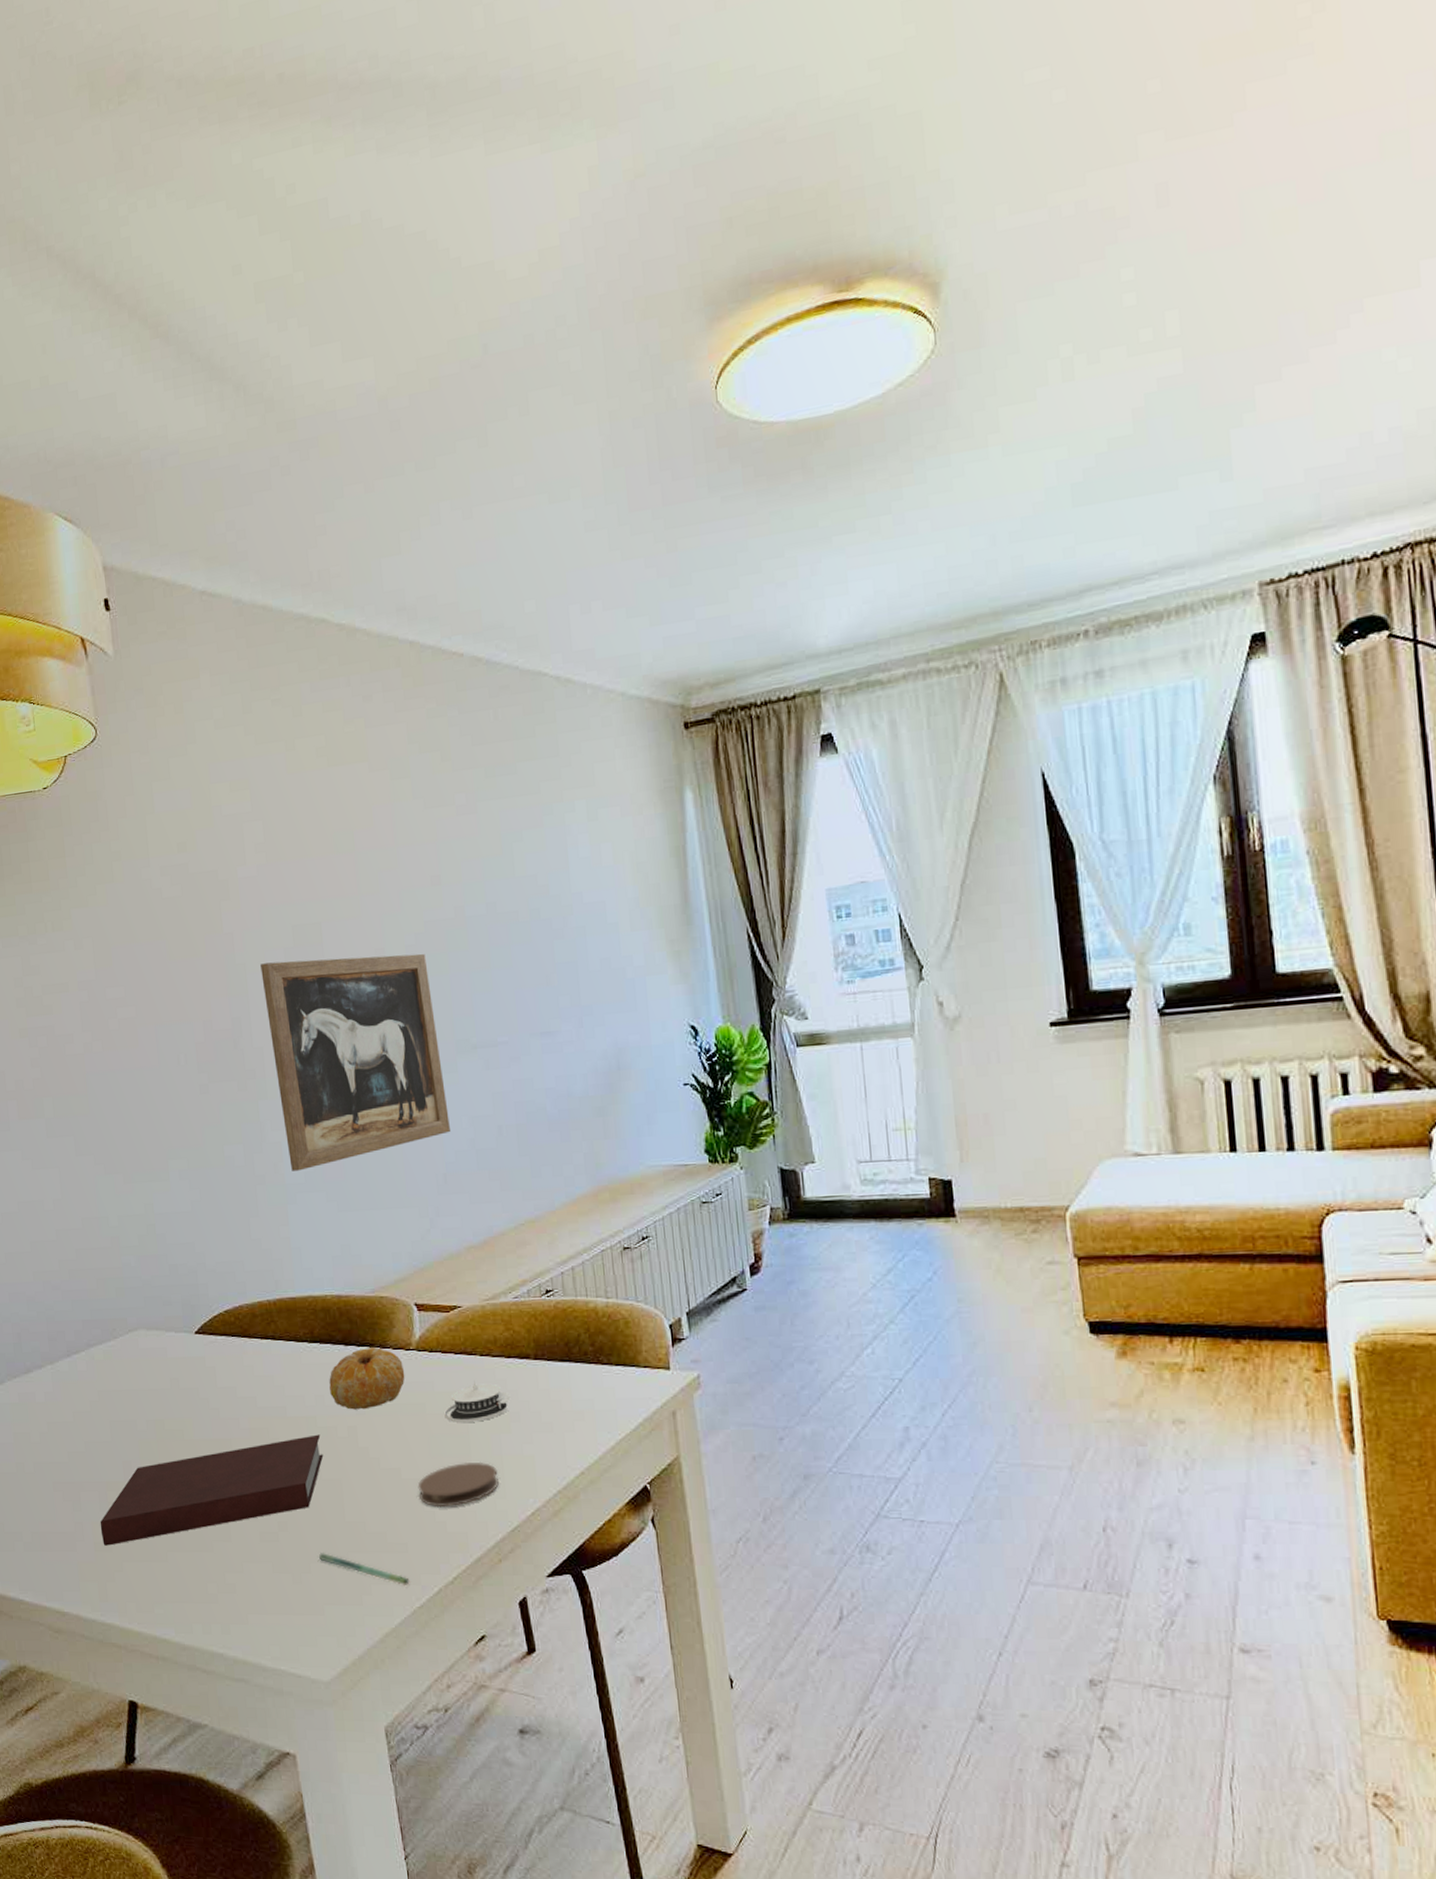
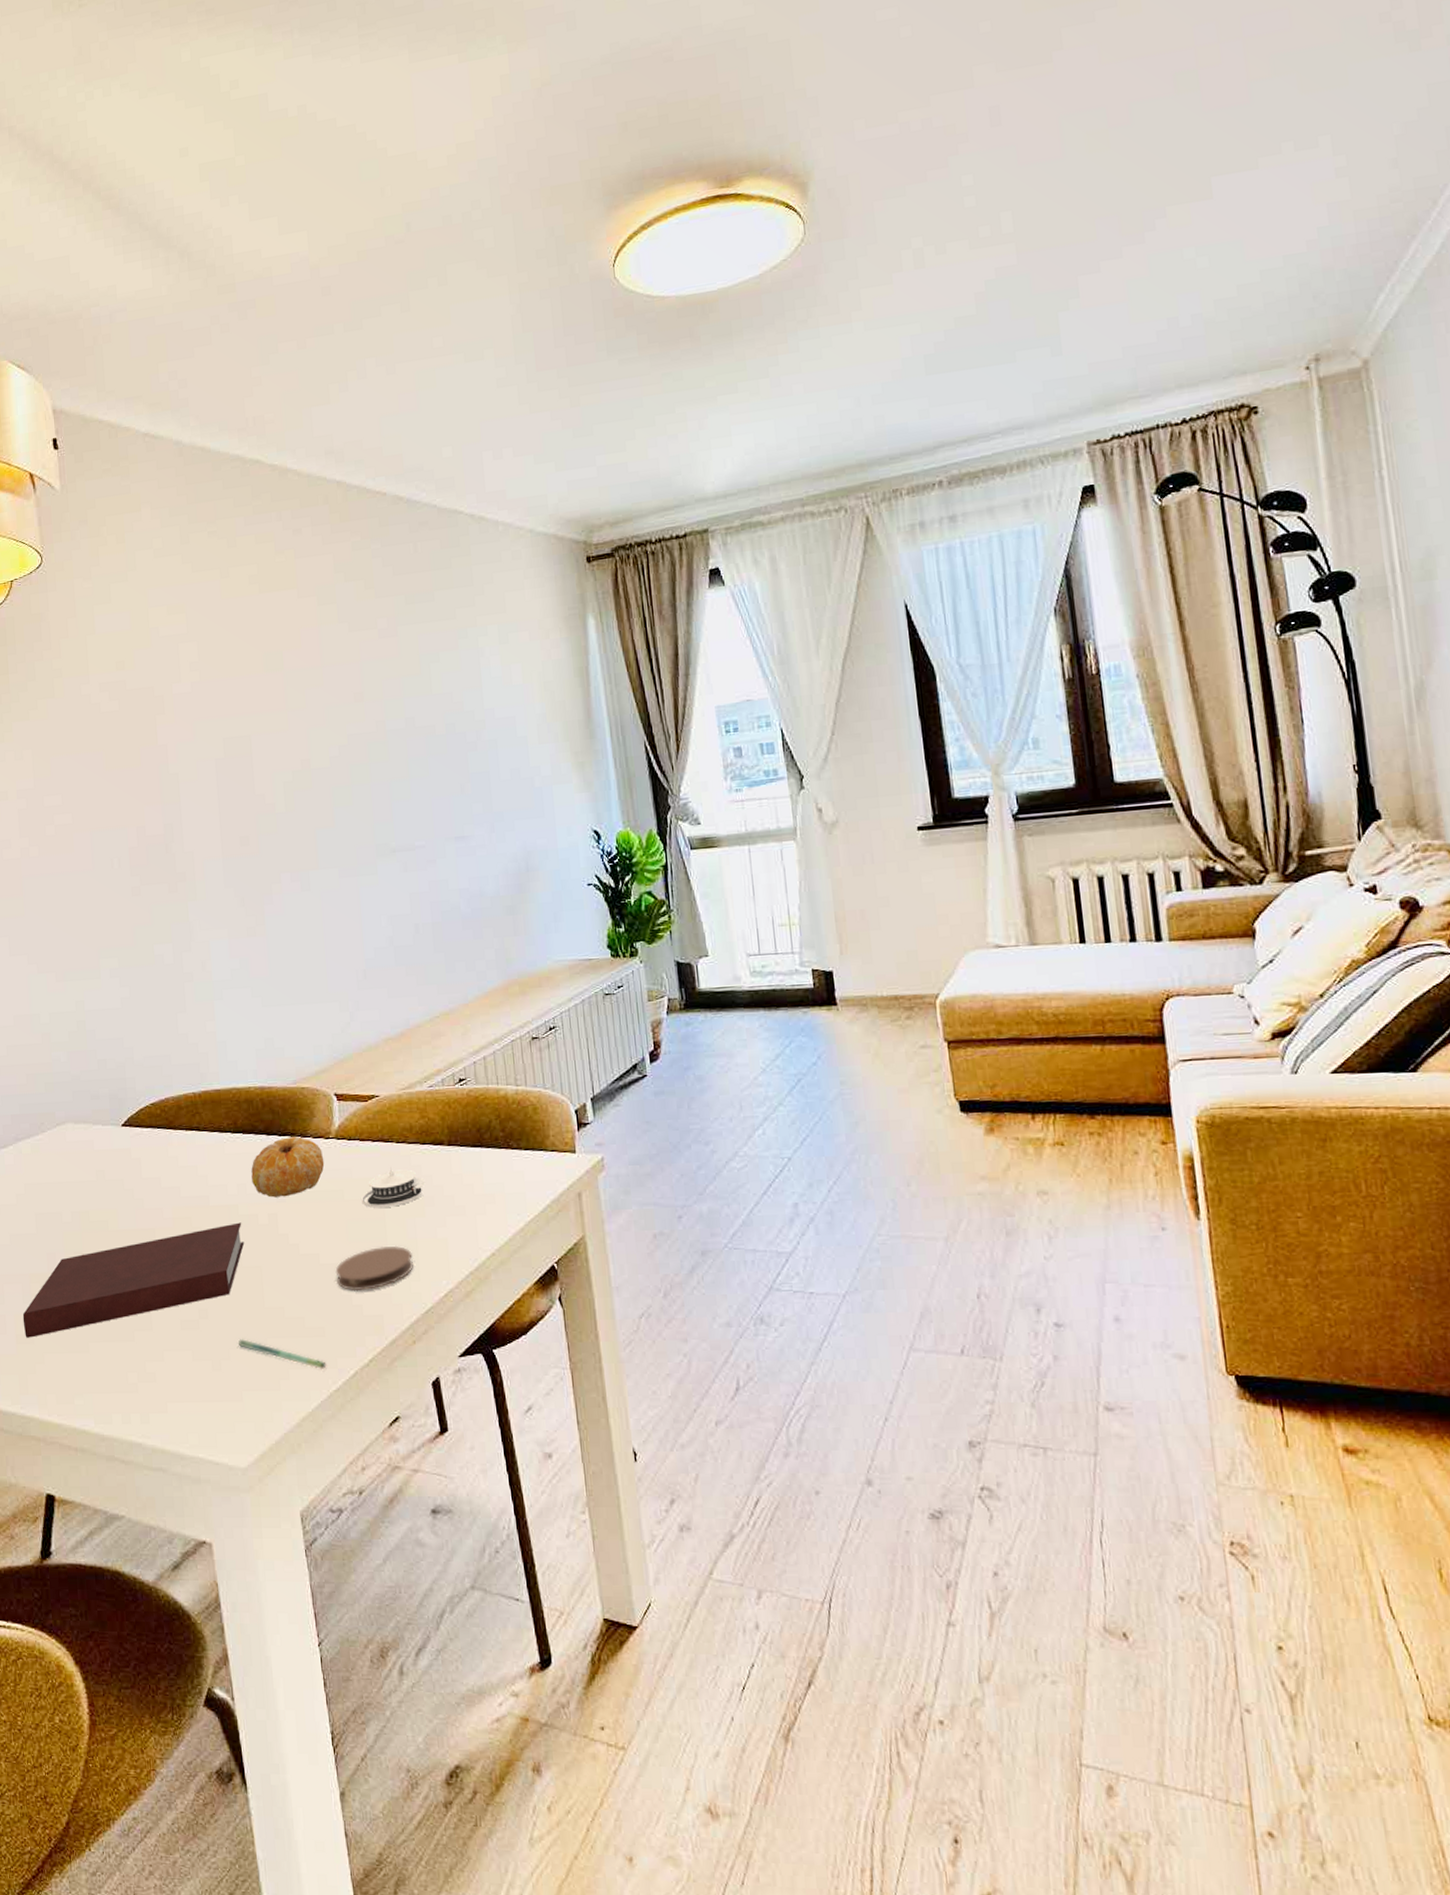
wall art: present [260,953,450,1171] -> none [193,764,370,969]

